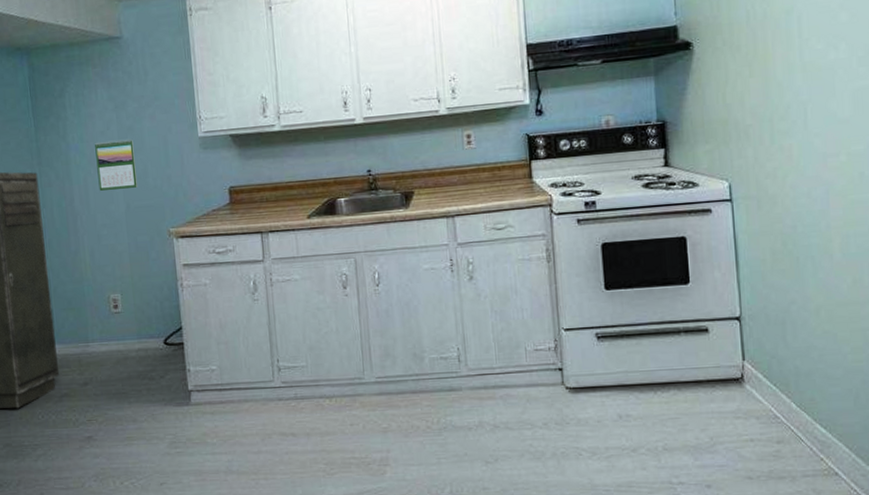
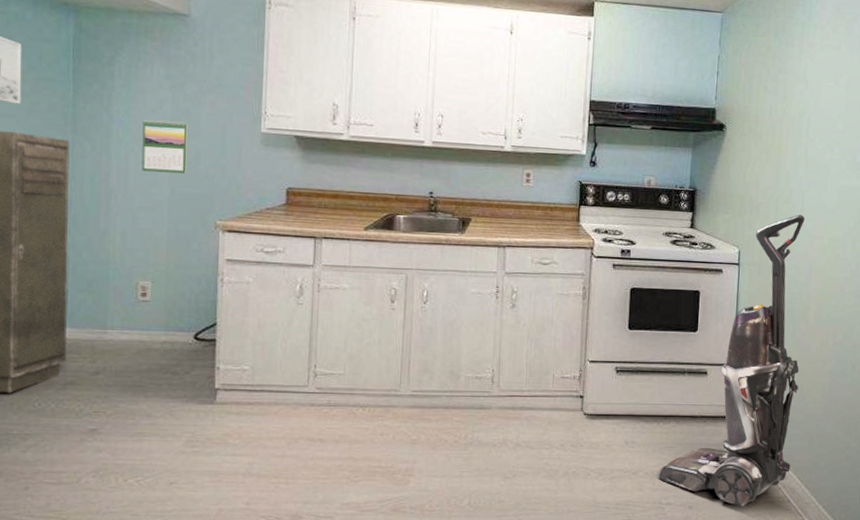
vacuum cleaner: none [663,130,833,483] -> present [658,214,805,507]

